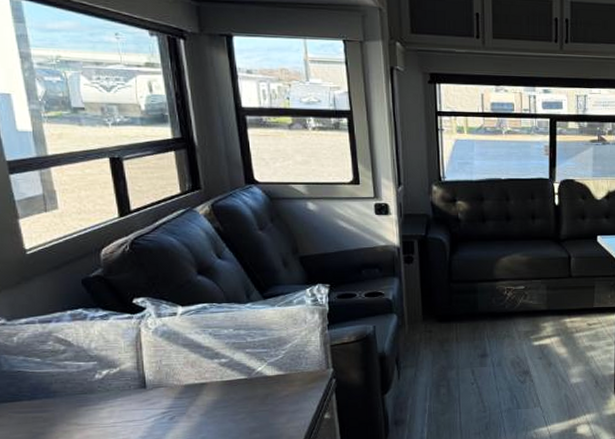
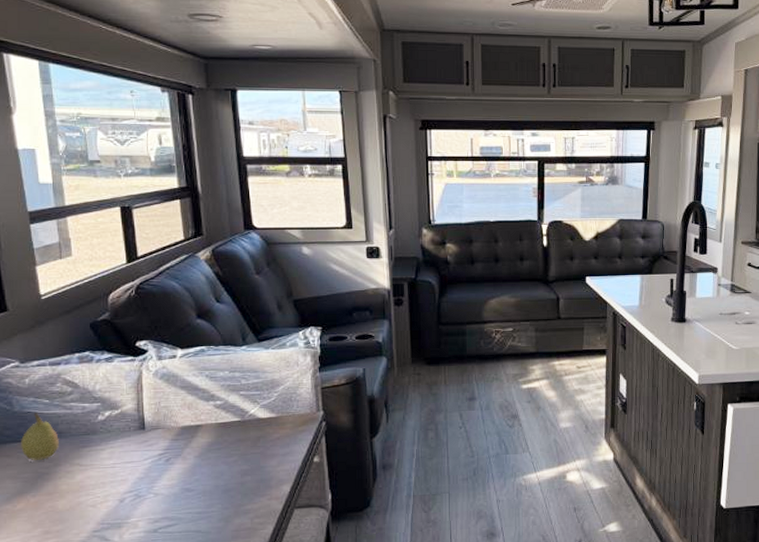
fruit: none [11,371,54,420] -> present [20,411,59,460]

